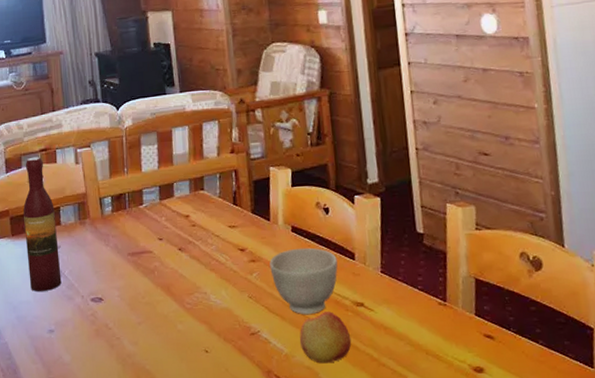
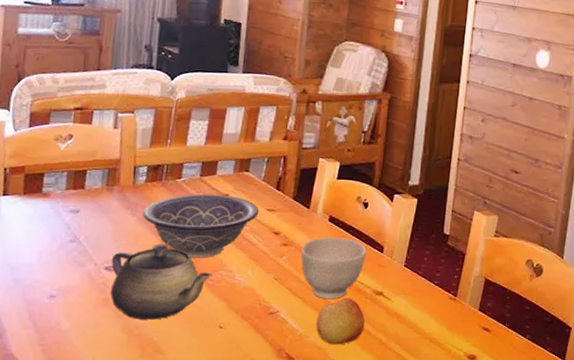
wine bottle: present [23,157,62,291] -> none [36,114,80,255]
teapot: none [96,271,189,348] -> present [110,244,213,320]
decorative bowl: none [114,216,221,283] -> present [142,193,259,258]

